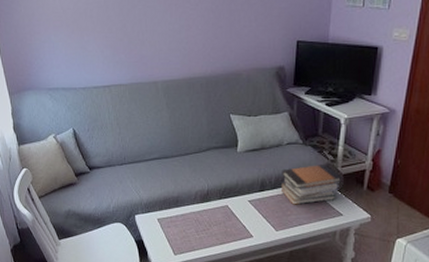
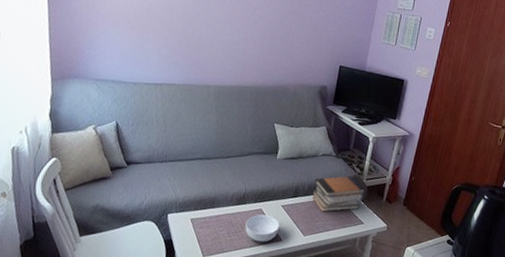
cereal bowl: none [213,211,248,239] -> present [245,214,279,242]

